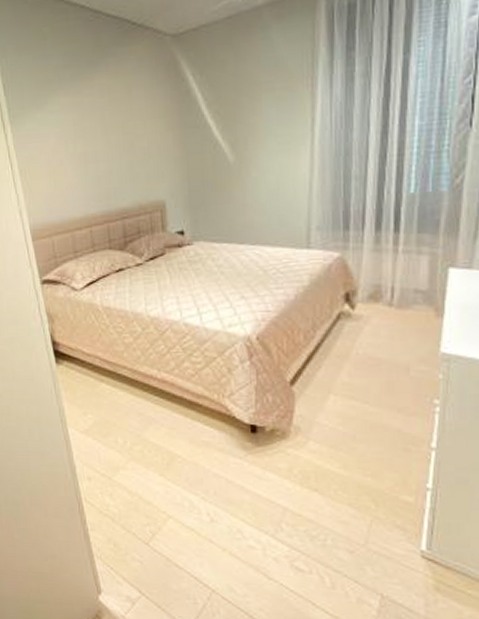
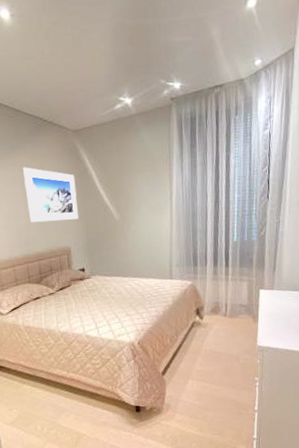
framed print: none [103,90,177,168] -> present [22,167,78,223]

